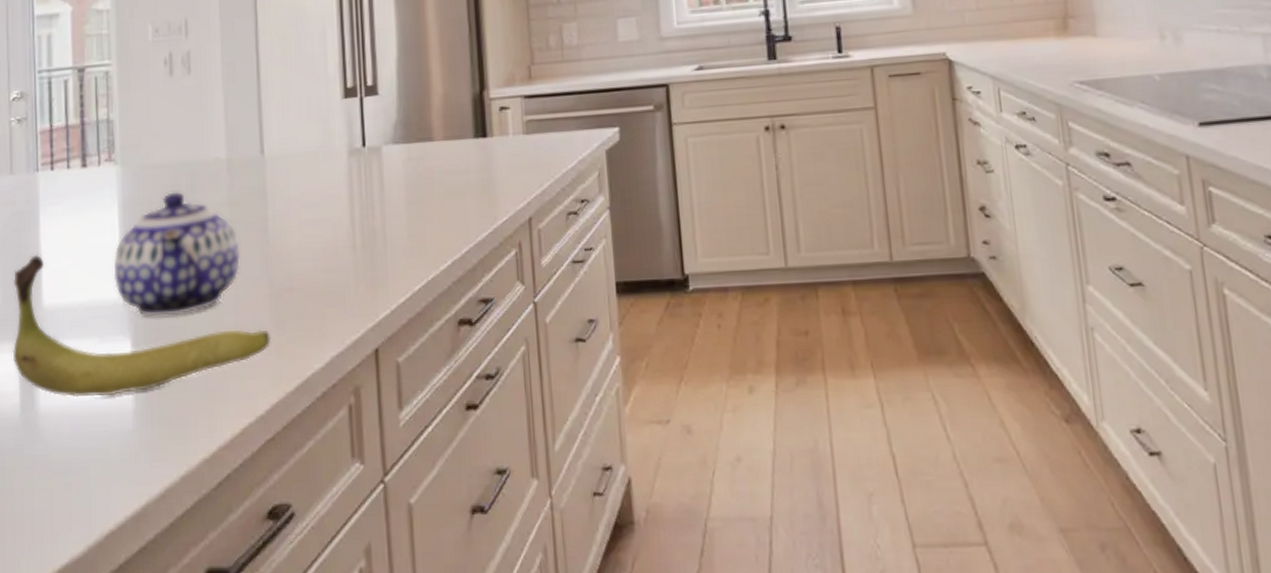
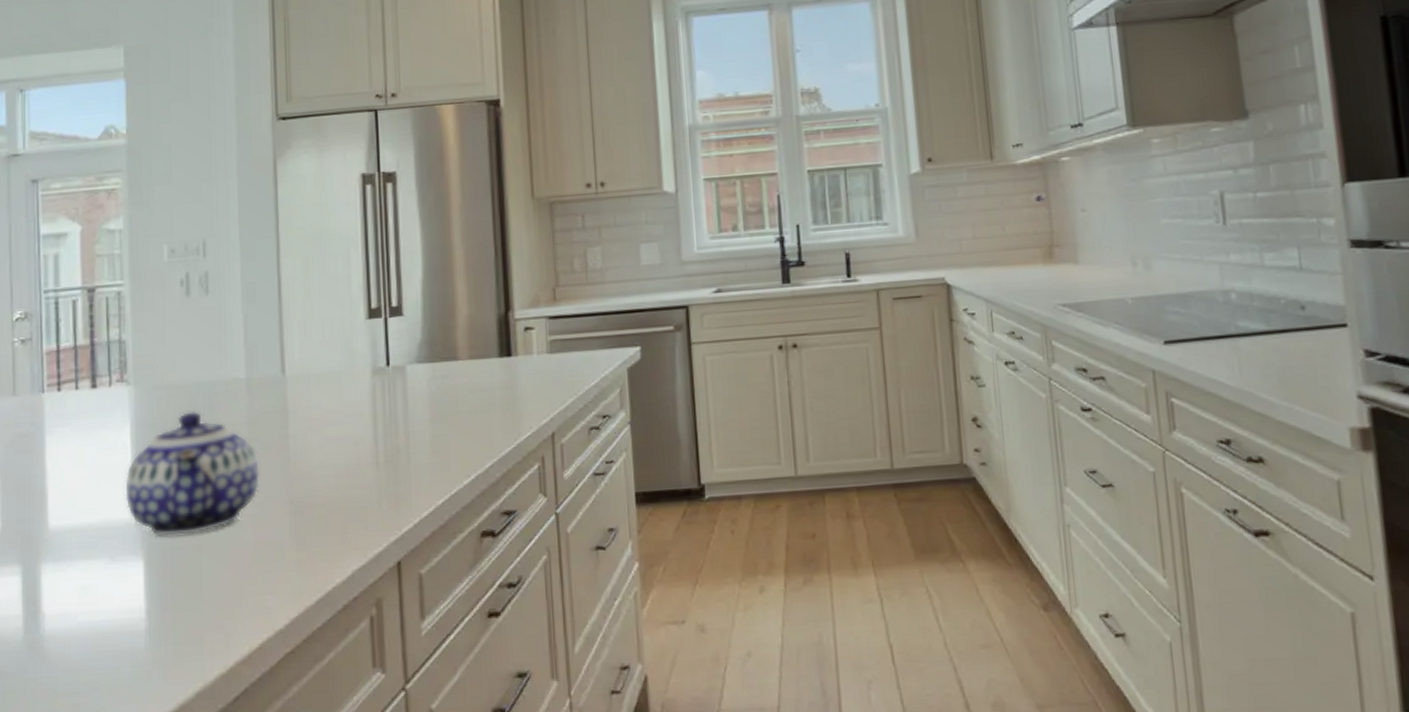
banana: present [12,254,272,398] -> none [15,475,292,619]

